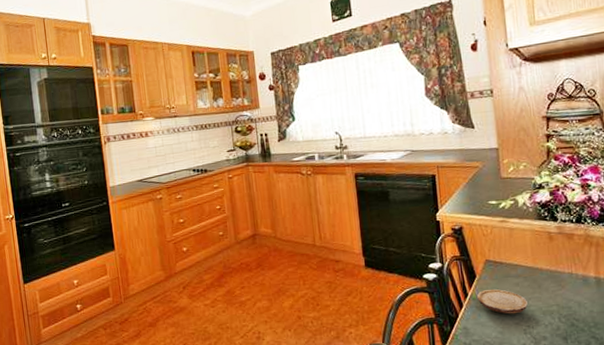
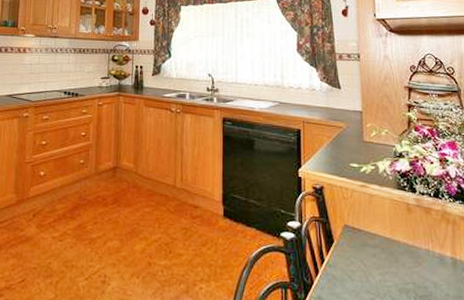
wood slice: present [477,289,528,314] -> none [334,257,384,288]

